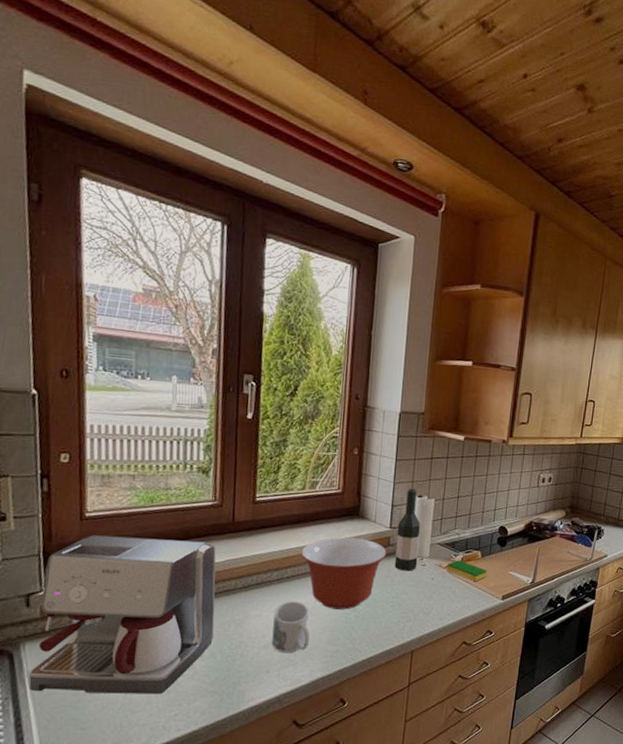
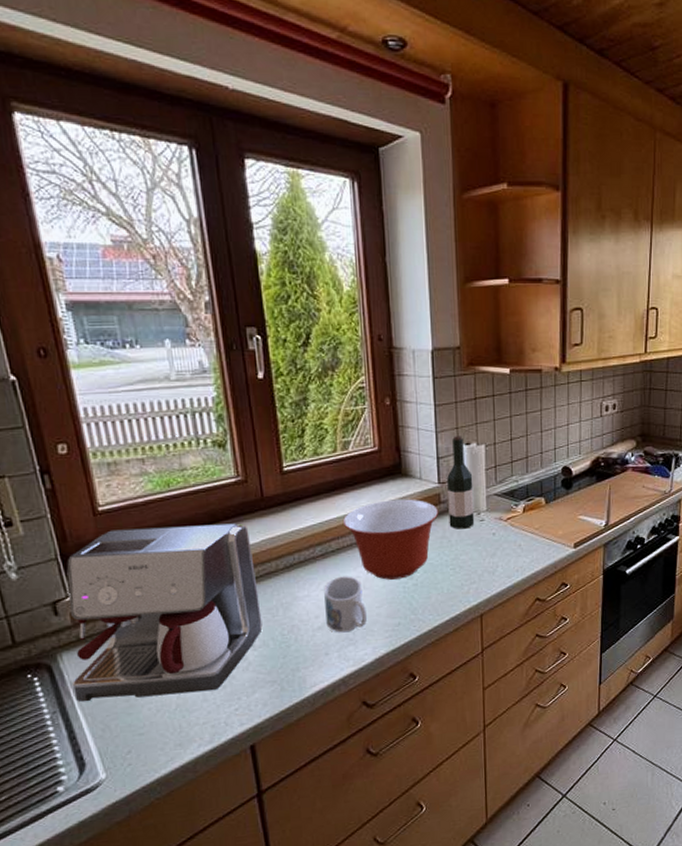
dish sponge: present [446,560,488,582] -> none [508,510,555,532]

